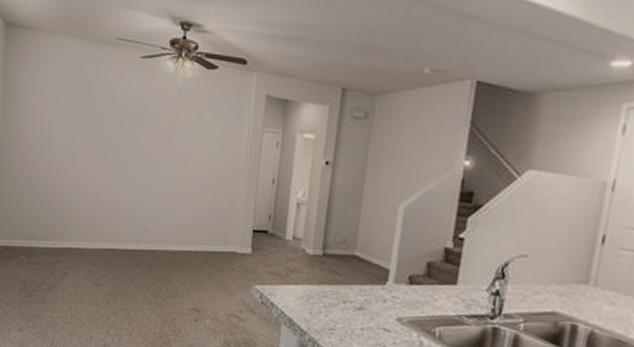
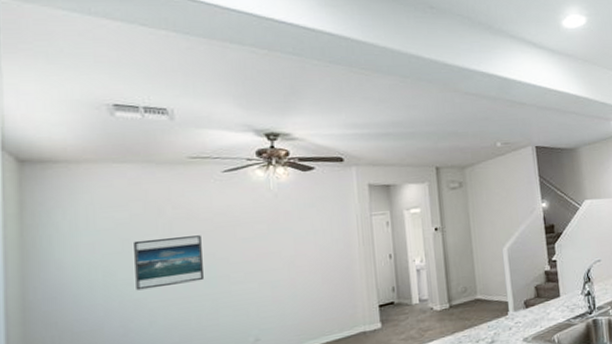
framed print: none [68,111,117,161] -> present [134,235,203,291]

